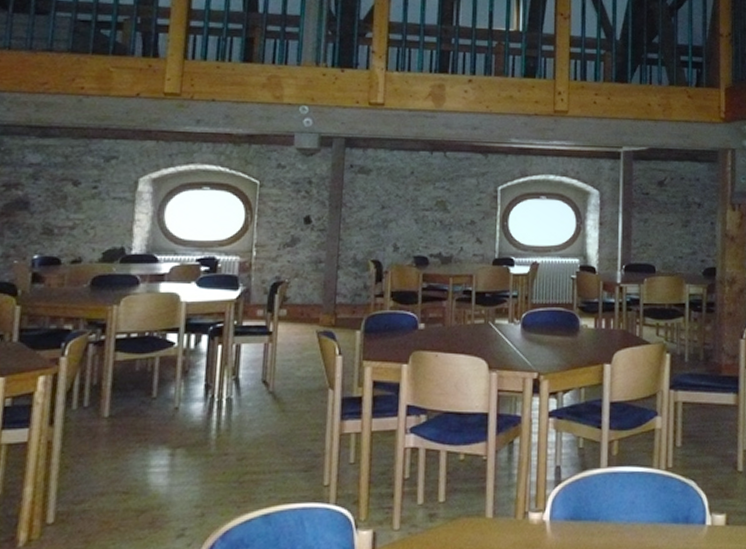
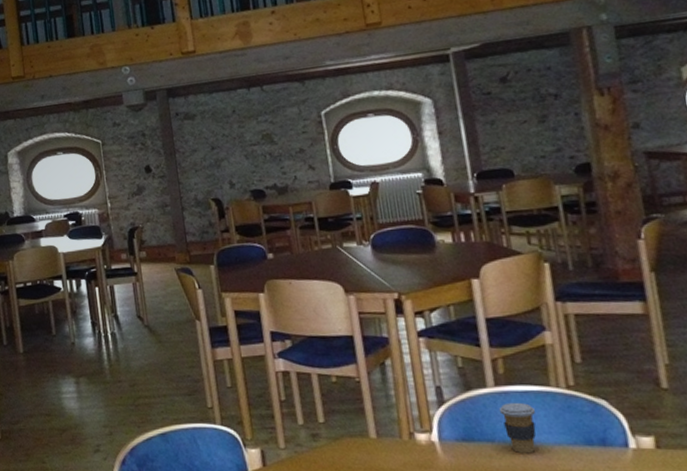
coffee cup: none [607,482,637,532] -> present [498,402,536,454]

